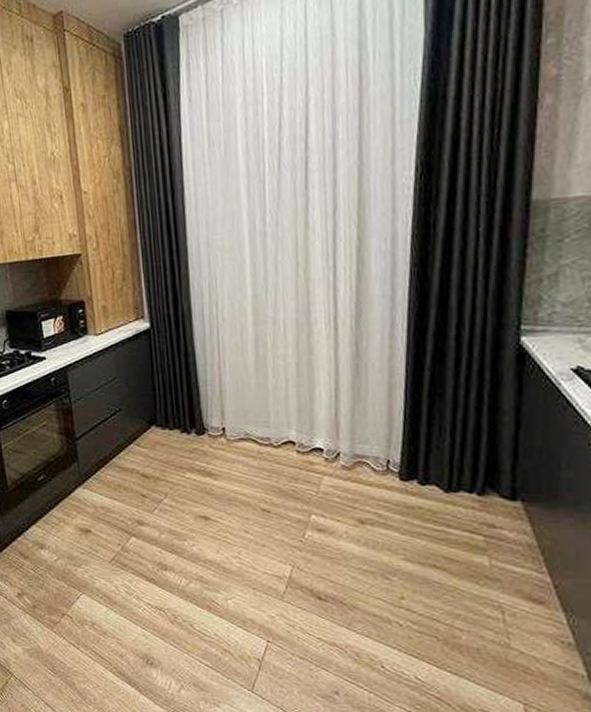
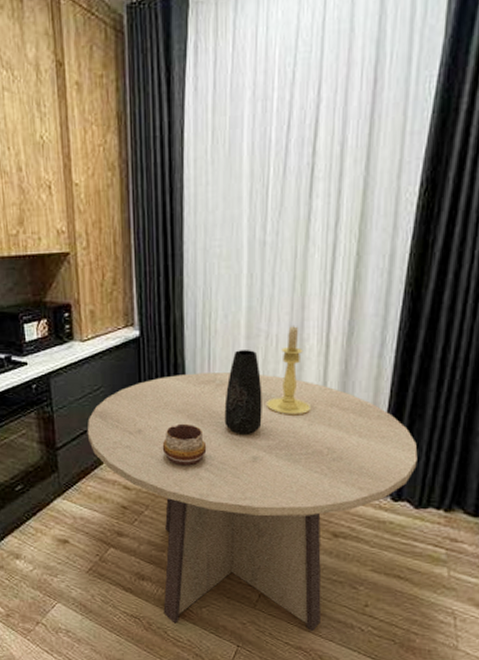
dining table: none [104,359,442,627] -> present [87,373,418,632]
decorative bowl: none [177,410,222,453] -> present [162,423,207,466]
vase: none [236,336,276,421] -> present [224,350,262,436]
candle holder: none [279,311,324,399] -> present [267,326,310,415]

